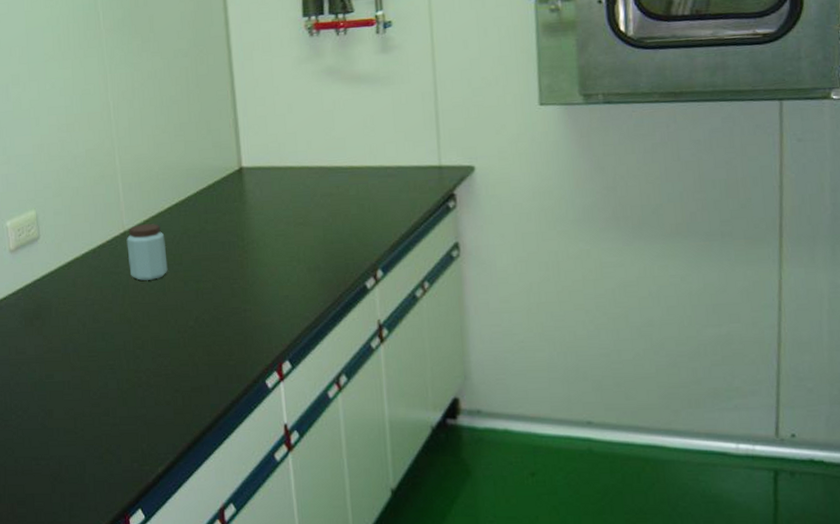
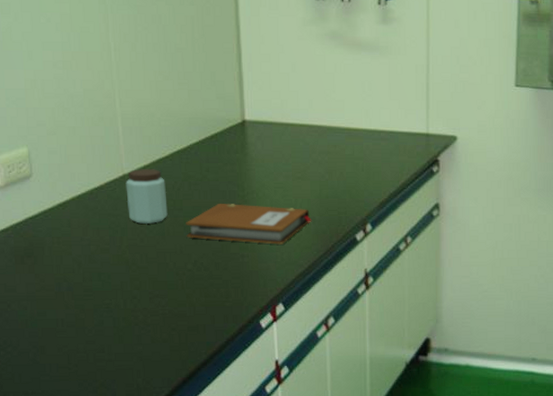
notebook: none [186,255,317,297] -> present [186,204,312,245]

